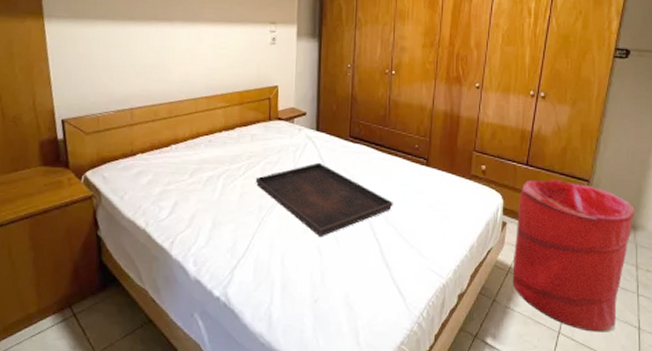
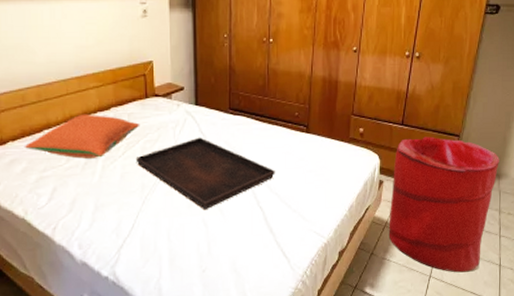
pillow: none [151,132,262,176] -> present [24,113,140,159]

